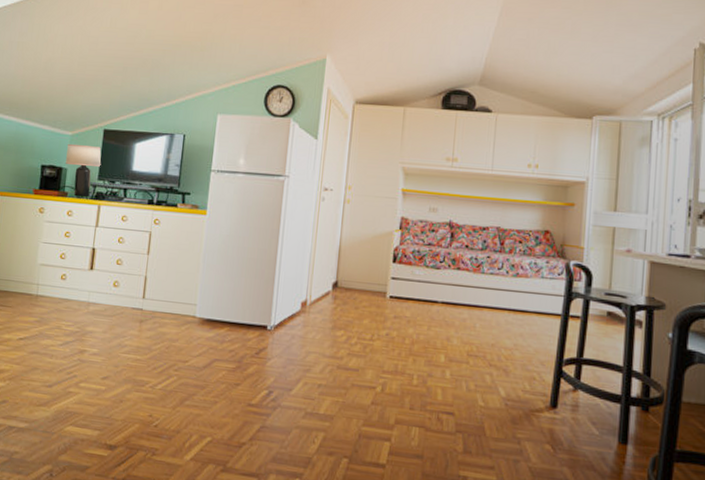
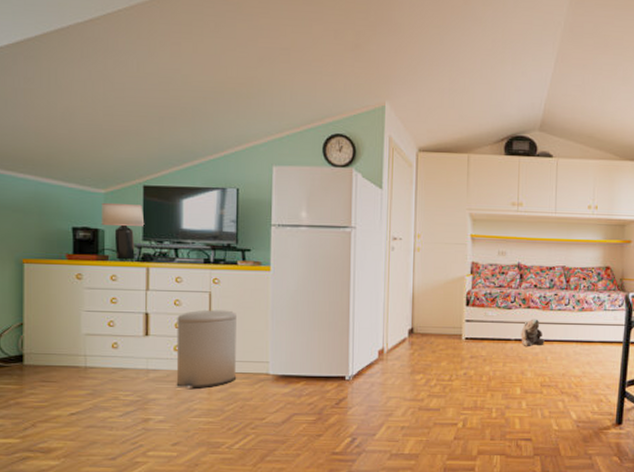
pedal bin: none [111,249,172,326] -> present [176,310,236,390]
stuffed animal: none [448,281,474,312] -> present [521,319,545,347]

